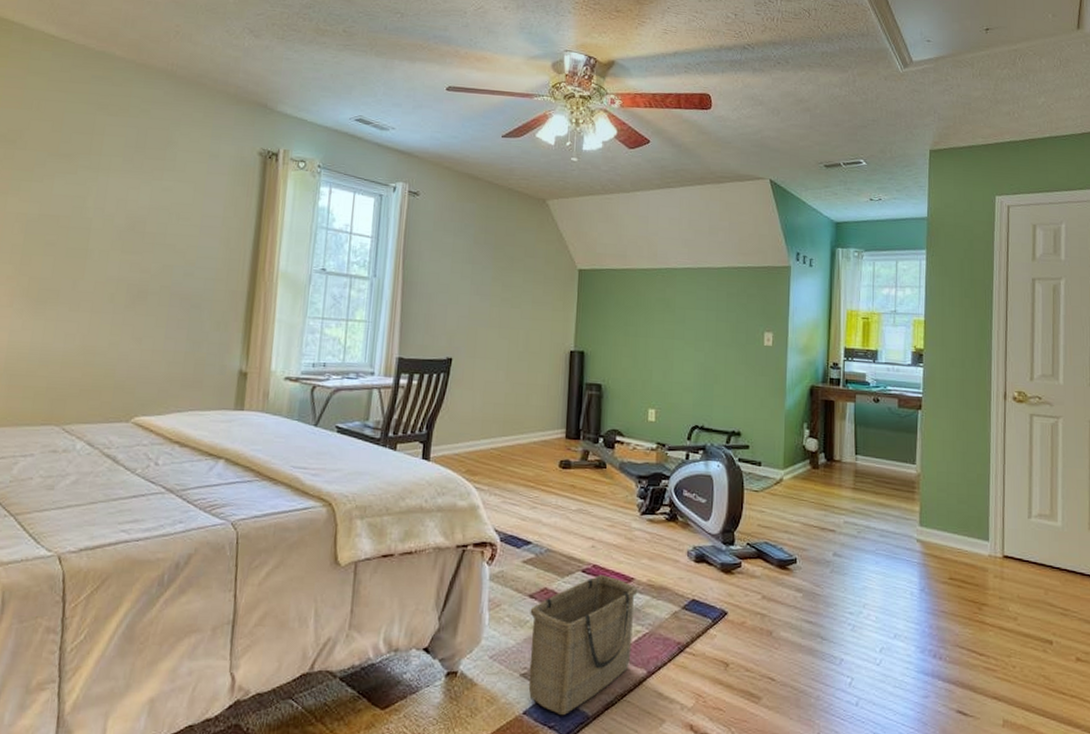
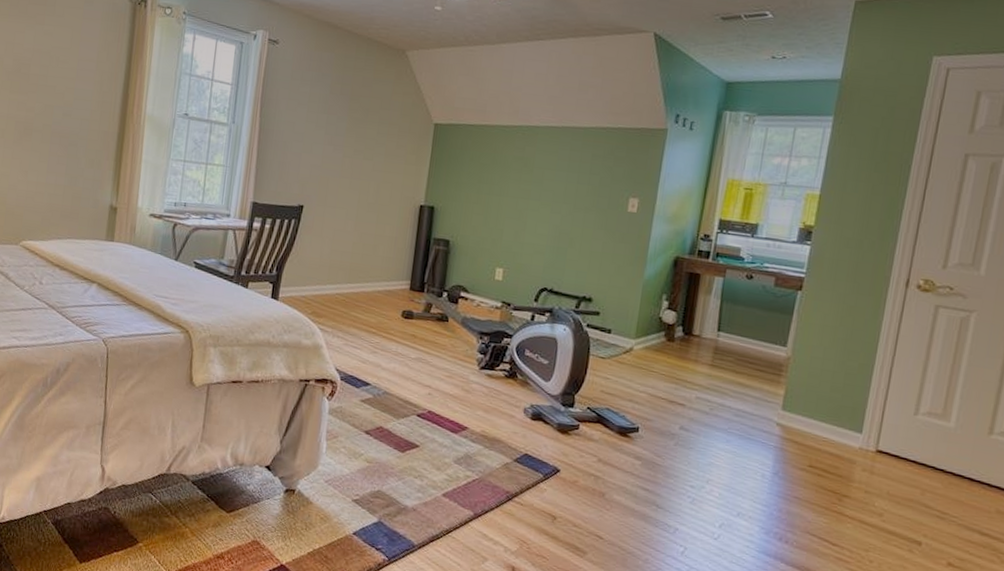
basket: present [528,575,638,715] -> none [359,420,471,541]

